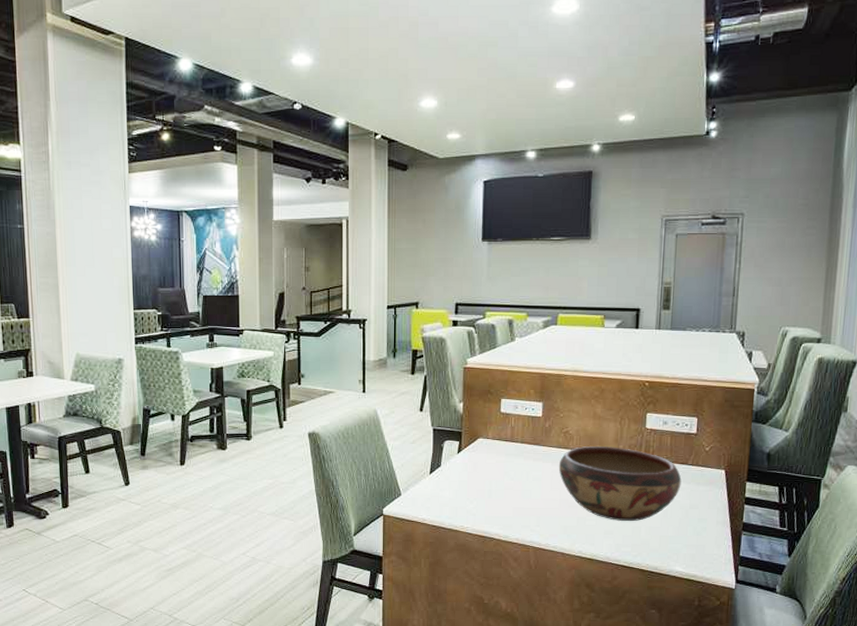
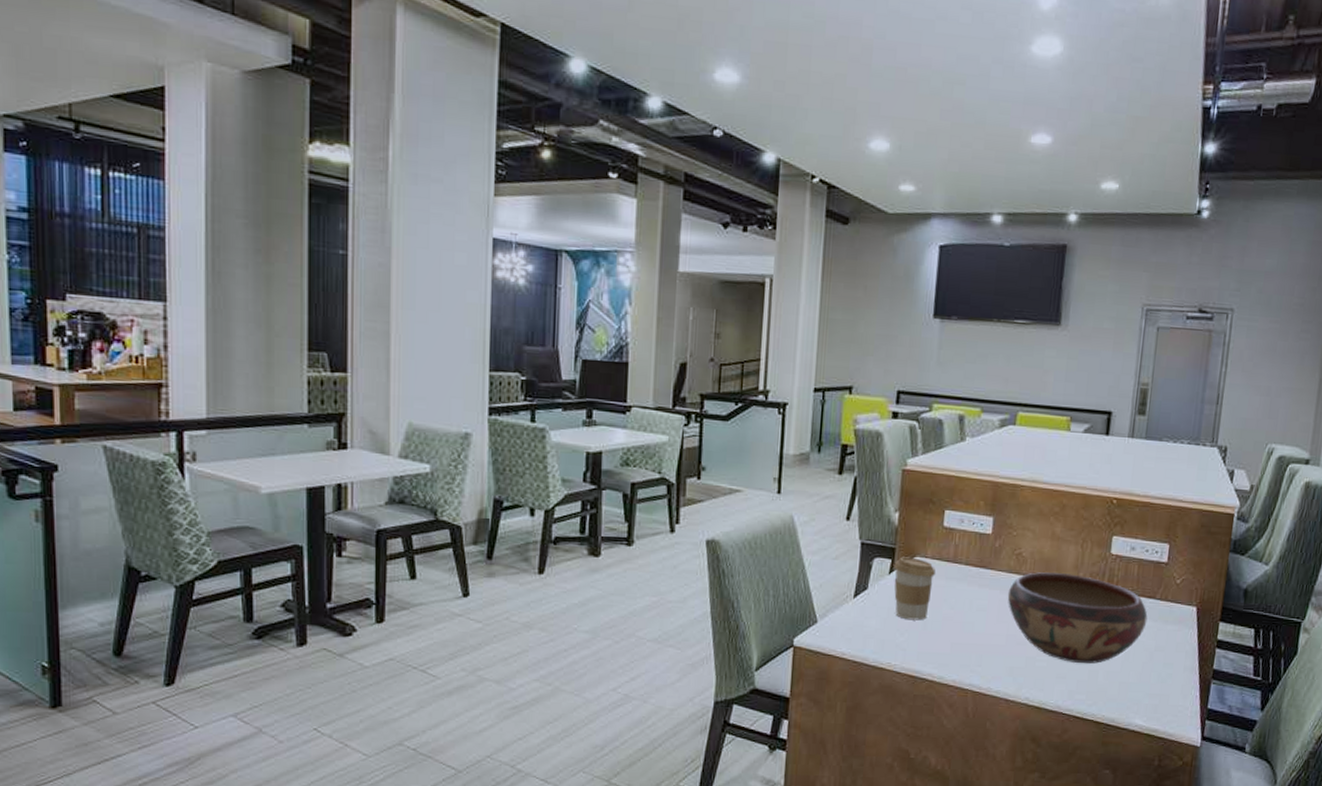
coffee cup: none [461,439,496,491] -> present [894,557,935,621]

